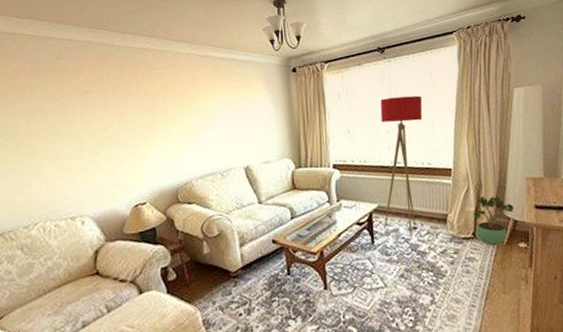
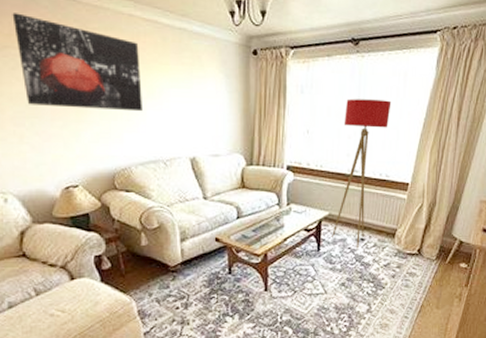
wall art: none [93,64,200,137] -> present [12,13,142,112]
potted plant: present [473,196,514,246] -> none [422,214,462,264]

